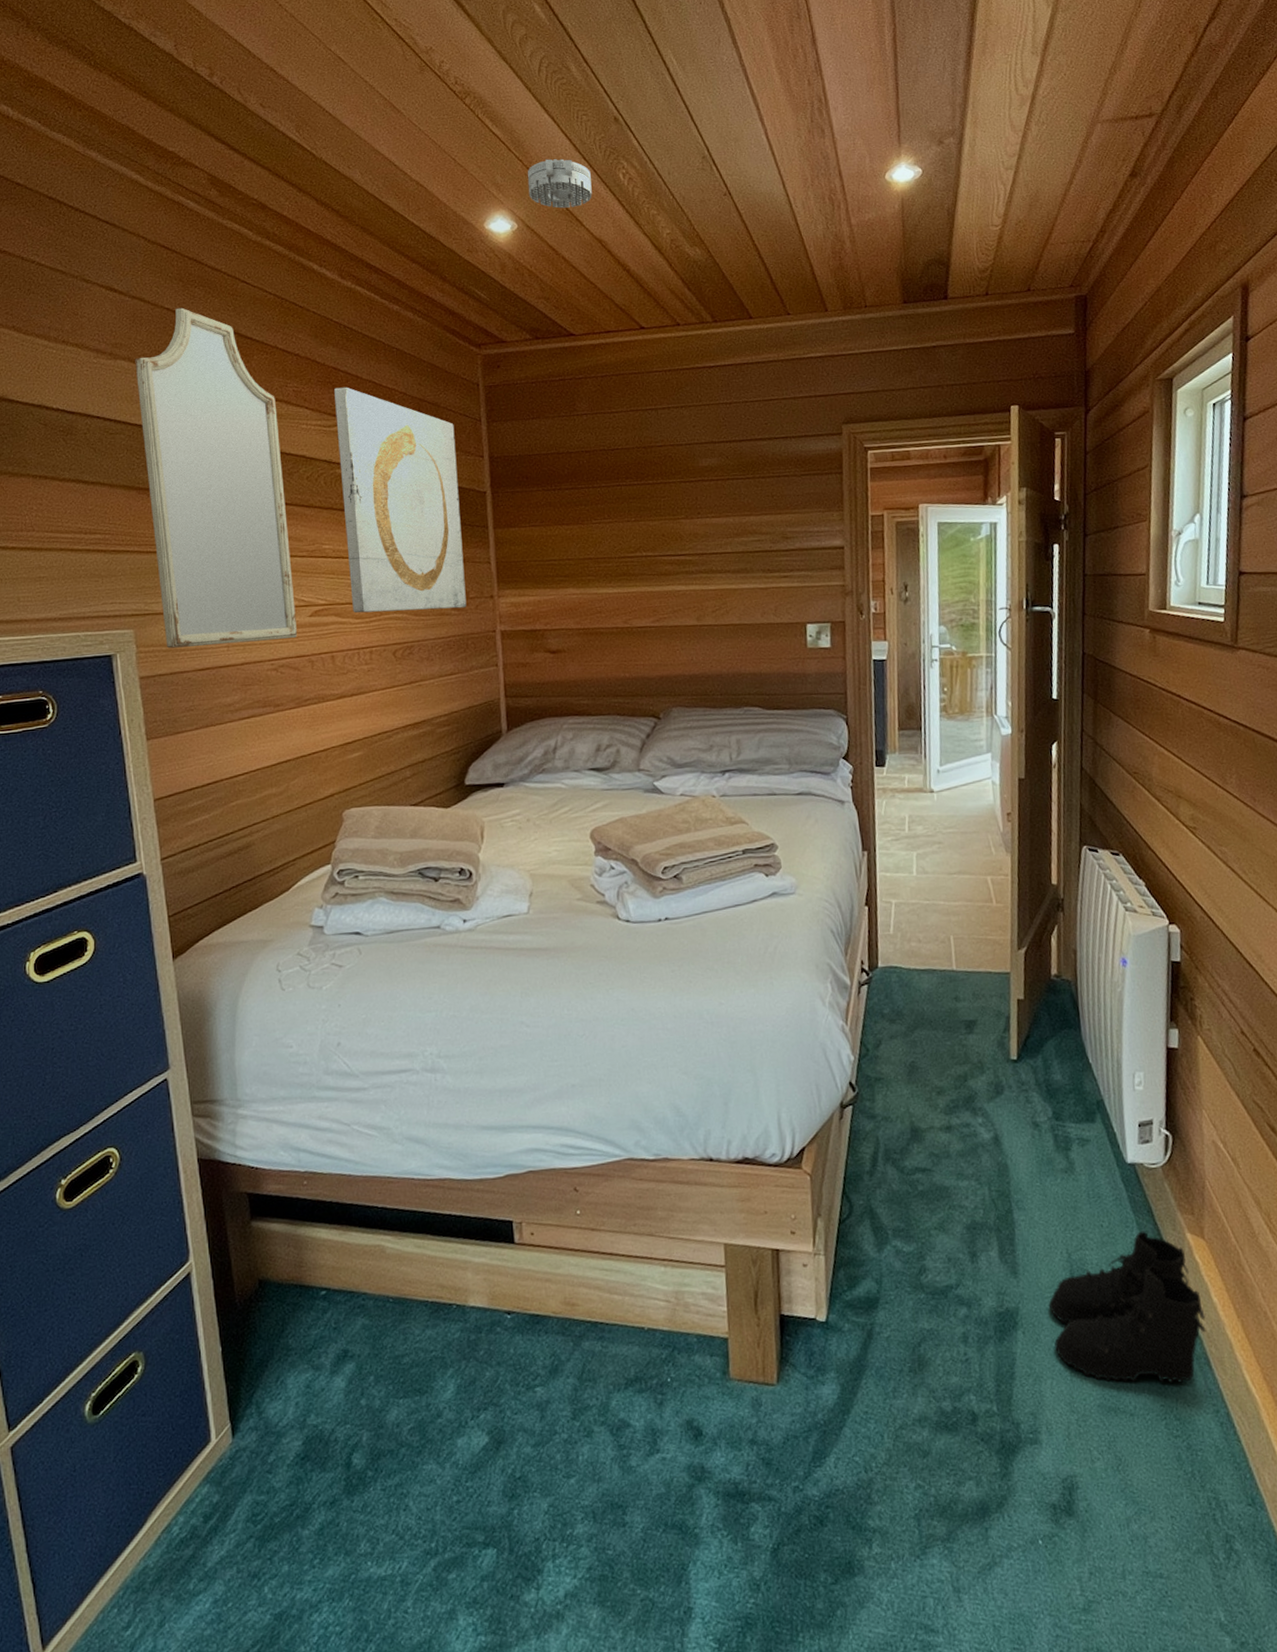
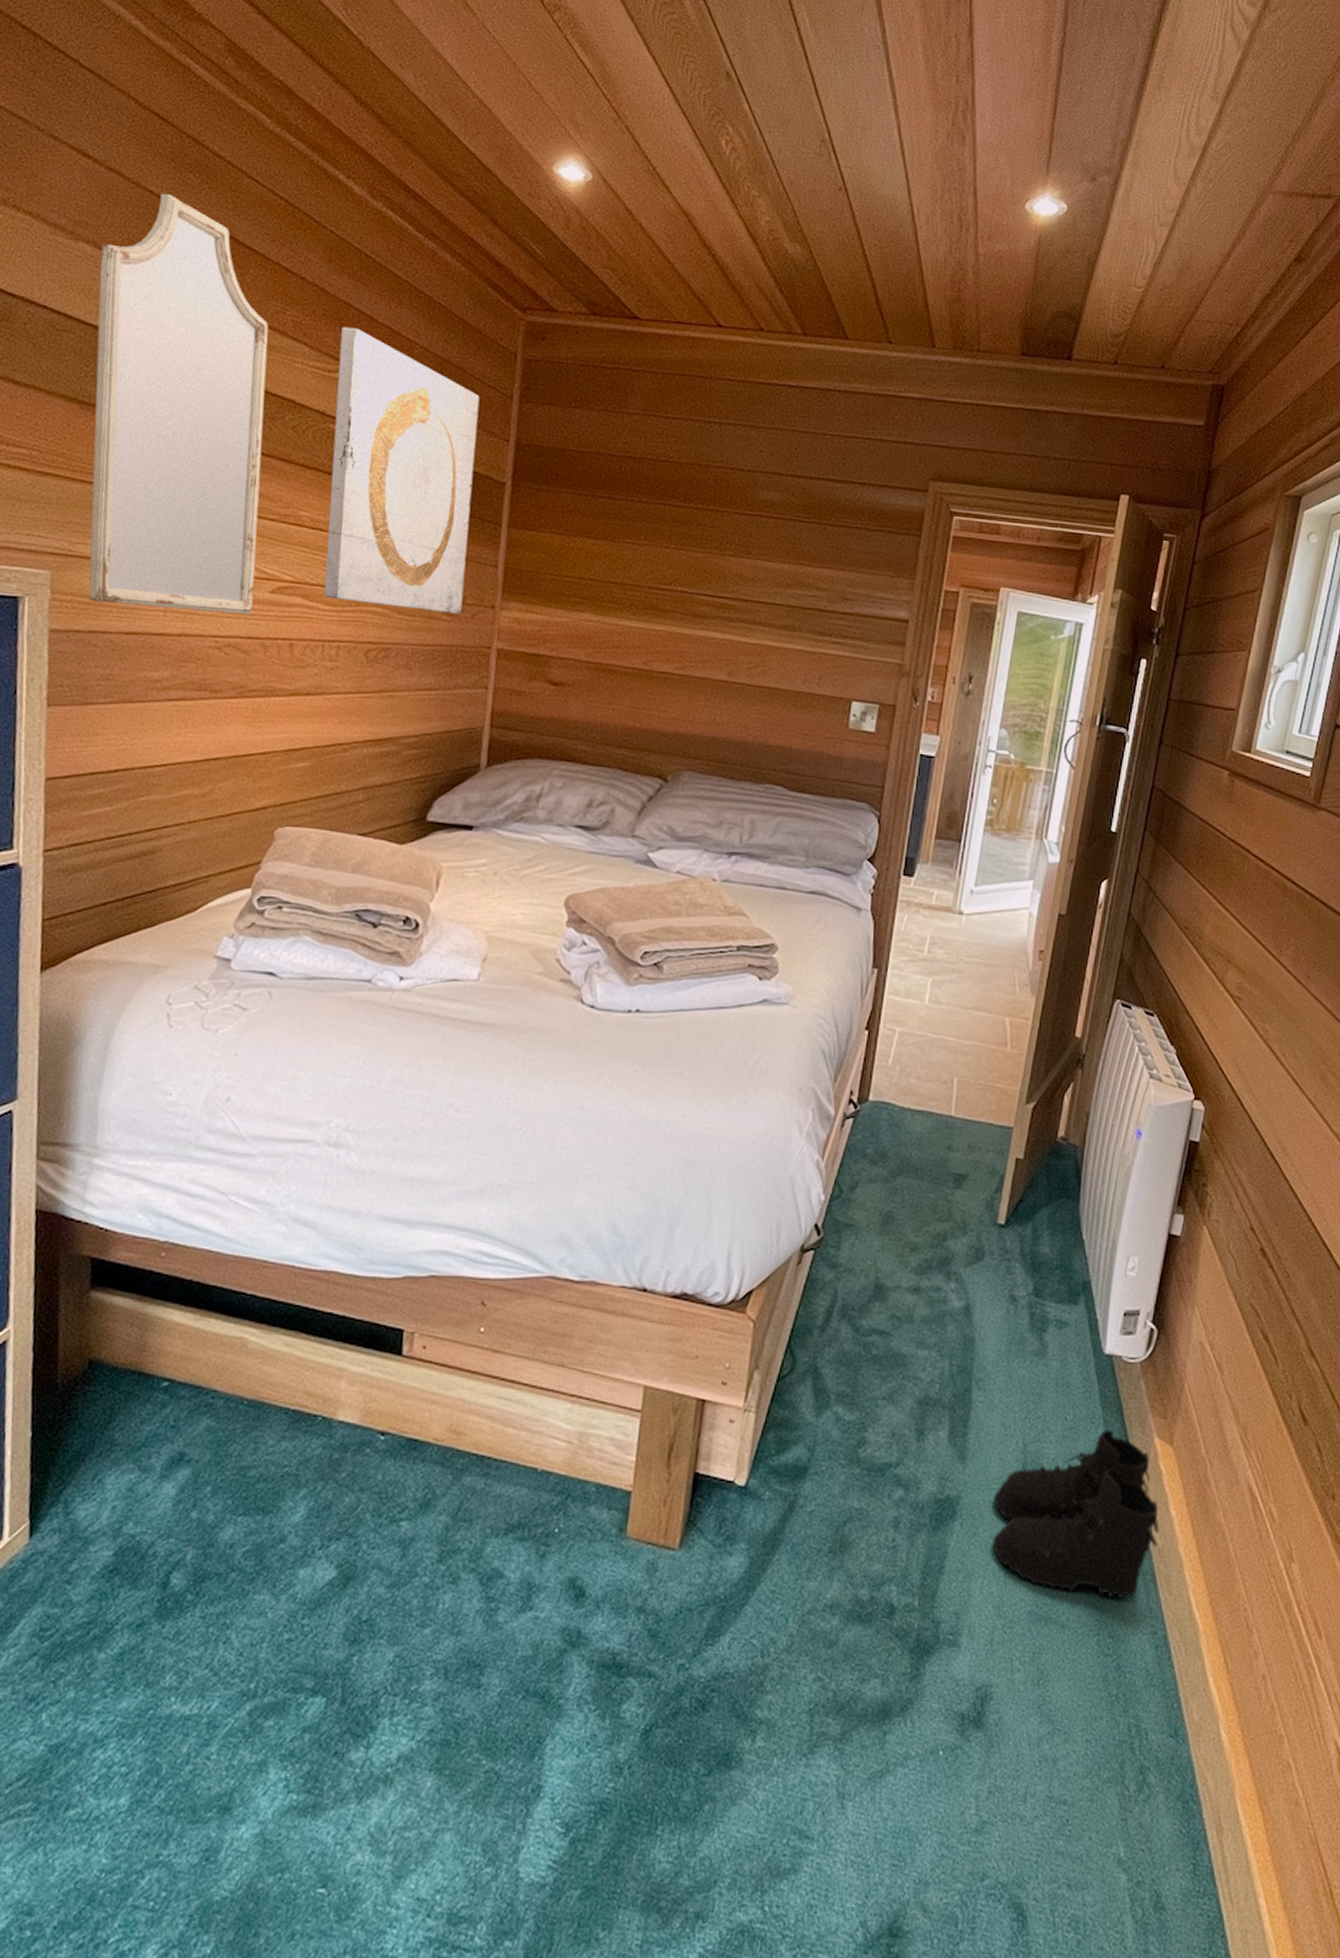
smoke detector: present [527,158,592,208] -> none [611,105,688,169]

